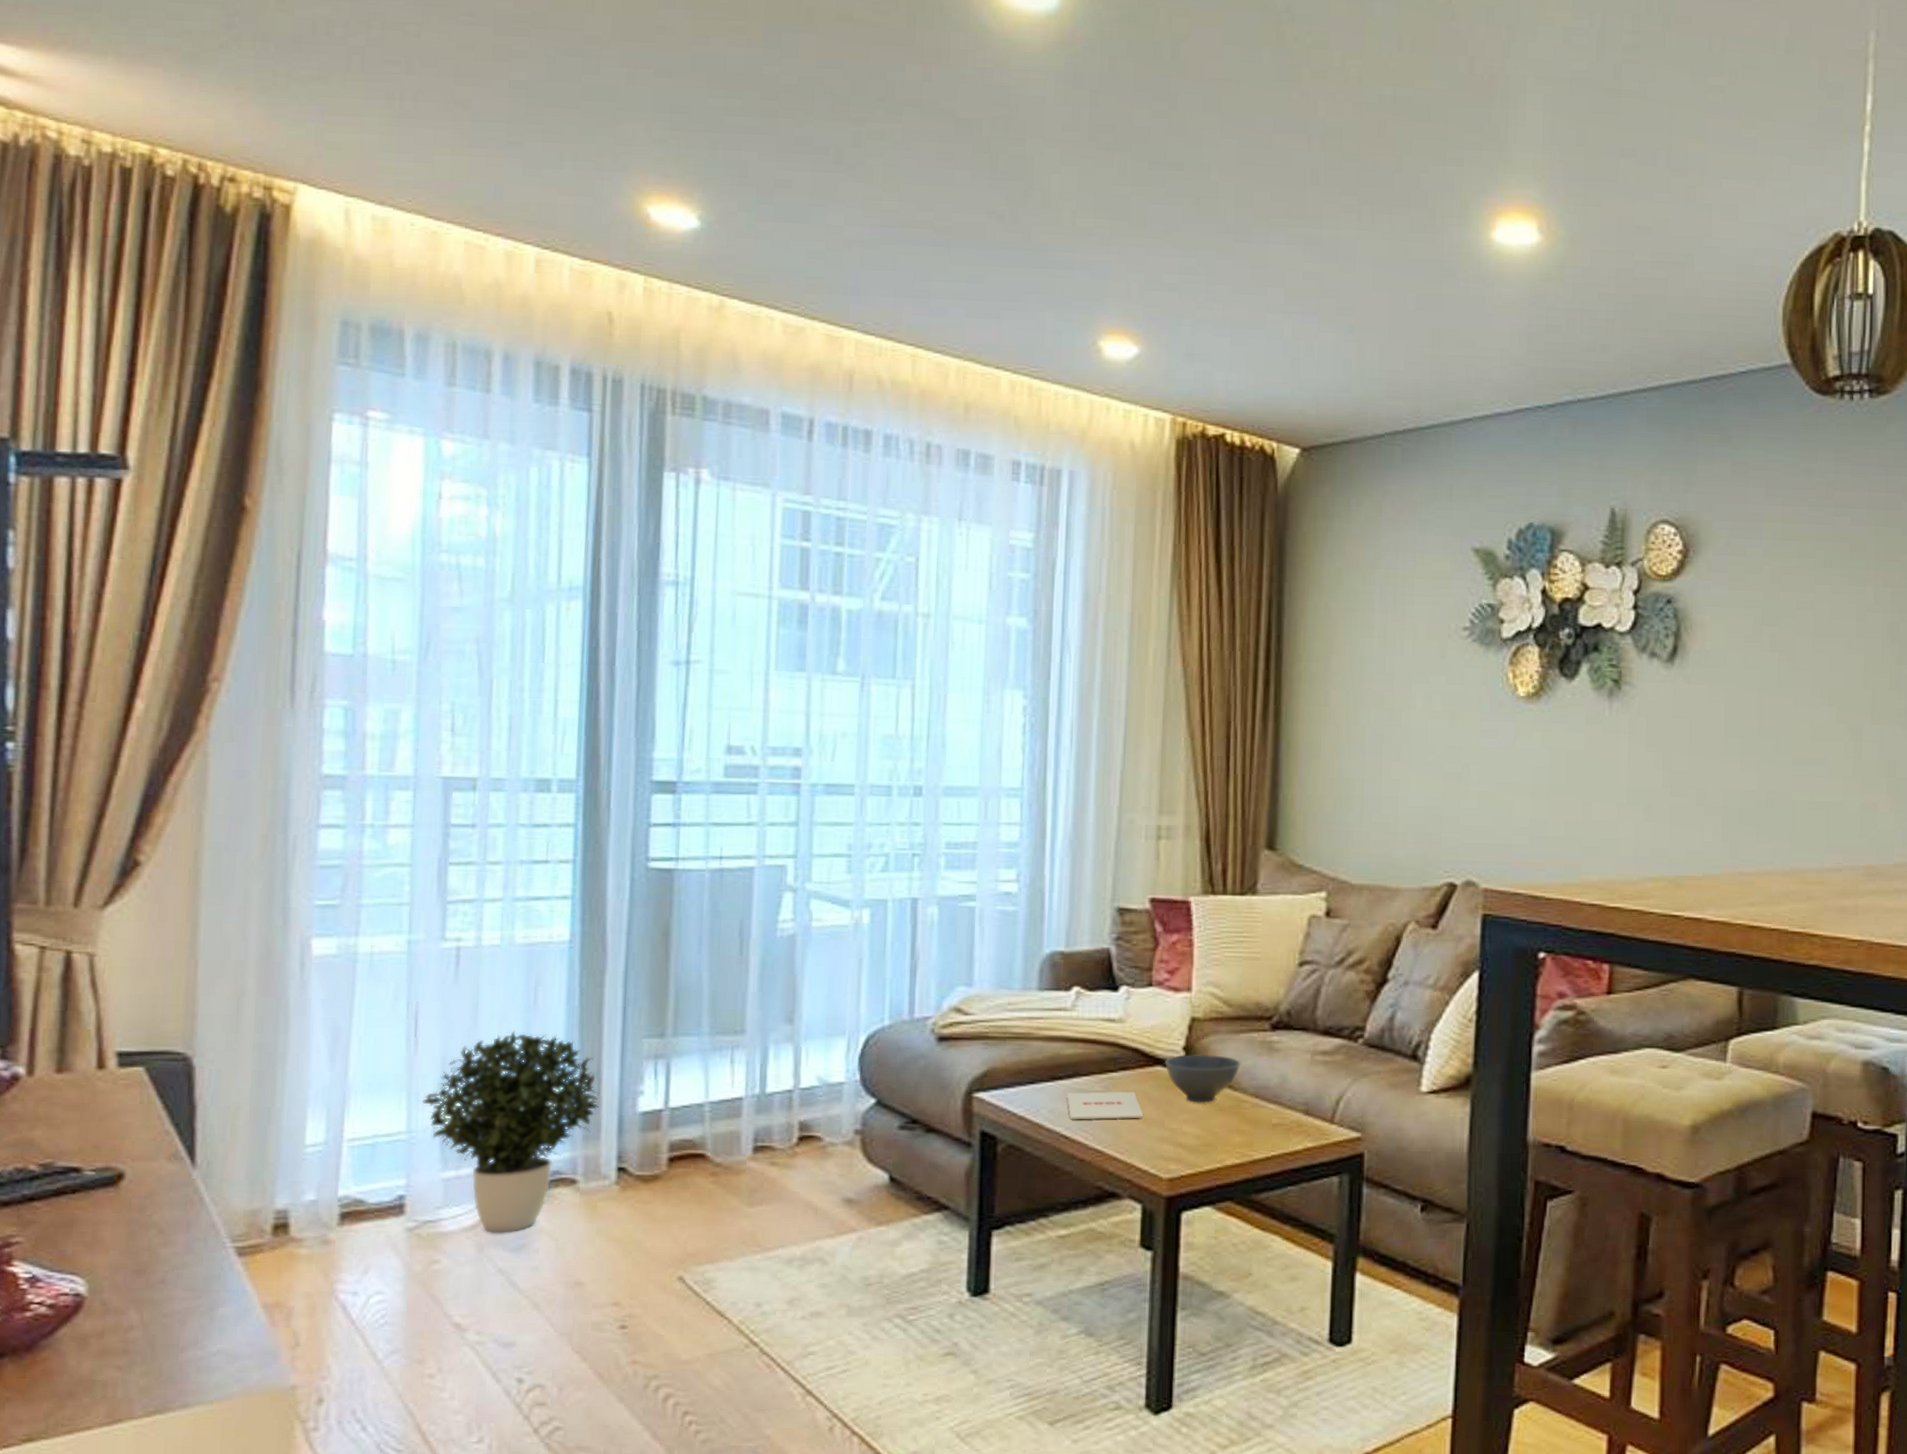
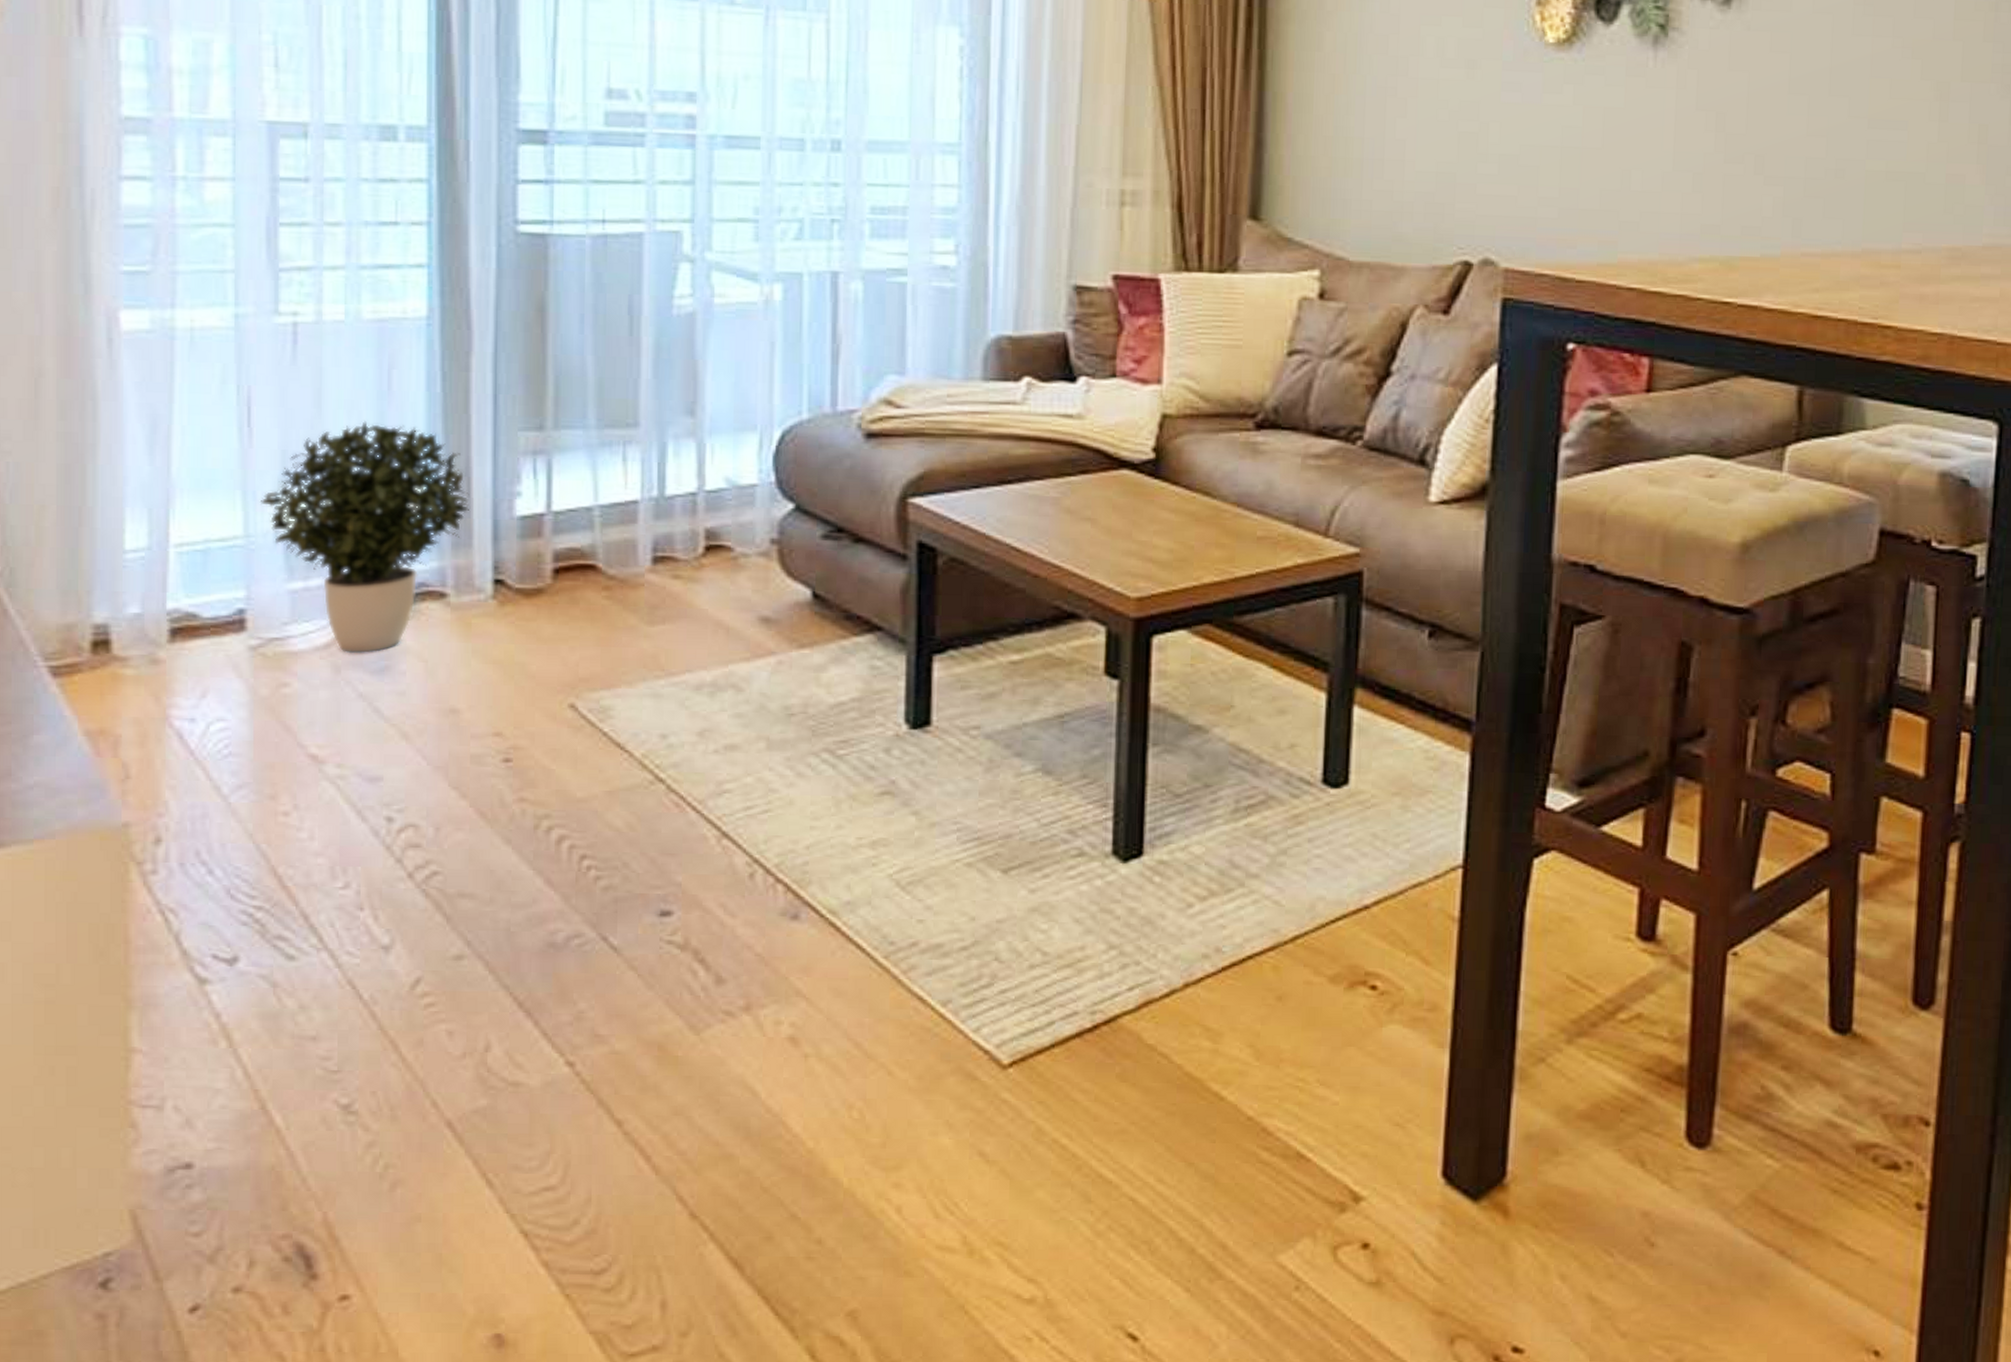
magazine: present [1066,1091,1144,1120] -> none [1017,498,1108,530]
bowl: present [1165,1054,1241,1102] -> none [1132,456,1220,511]

